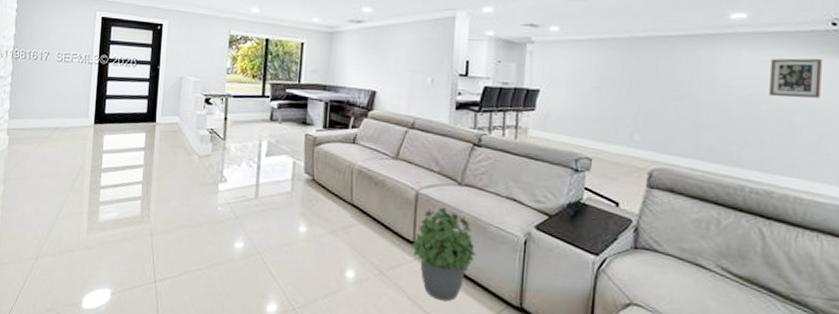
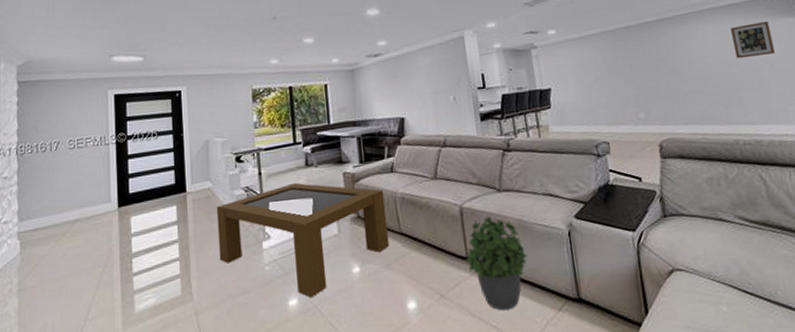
coffee table: none [177,134,342,246] -> present [216,182,390,298]

